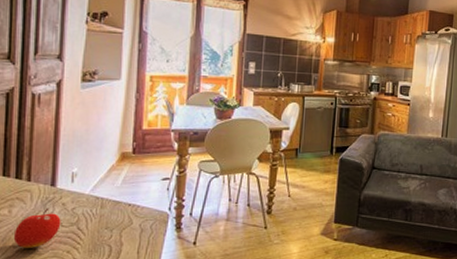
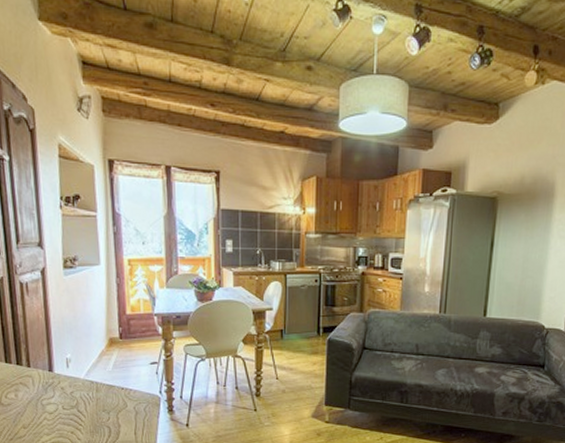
fruit: present [13,208,61,248] -> none [22,392,63,429]

